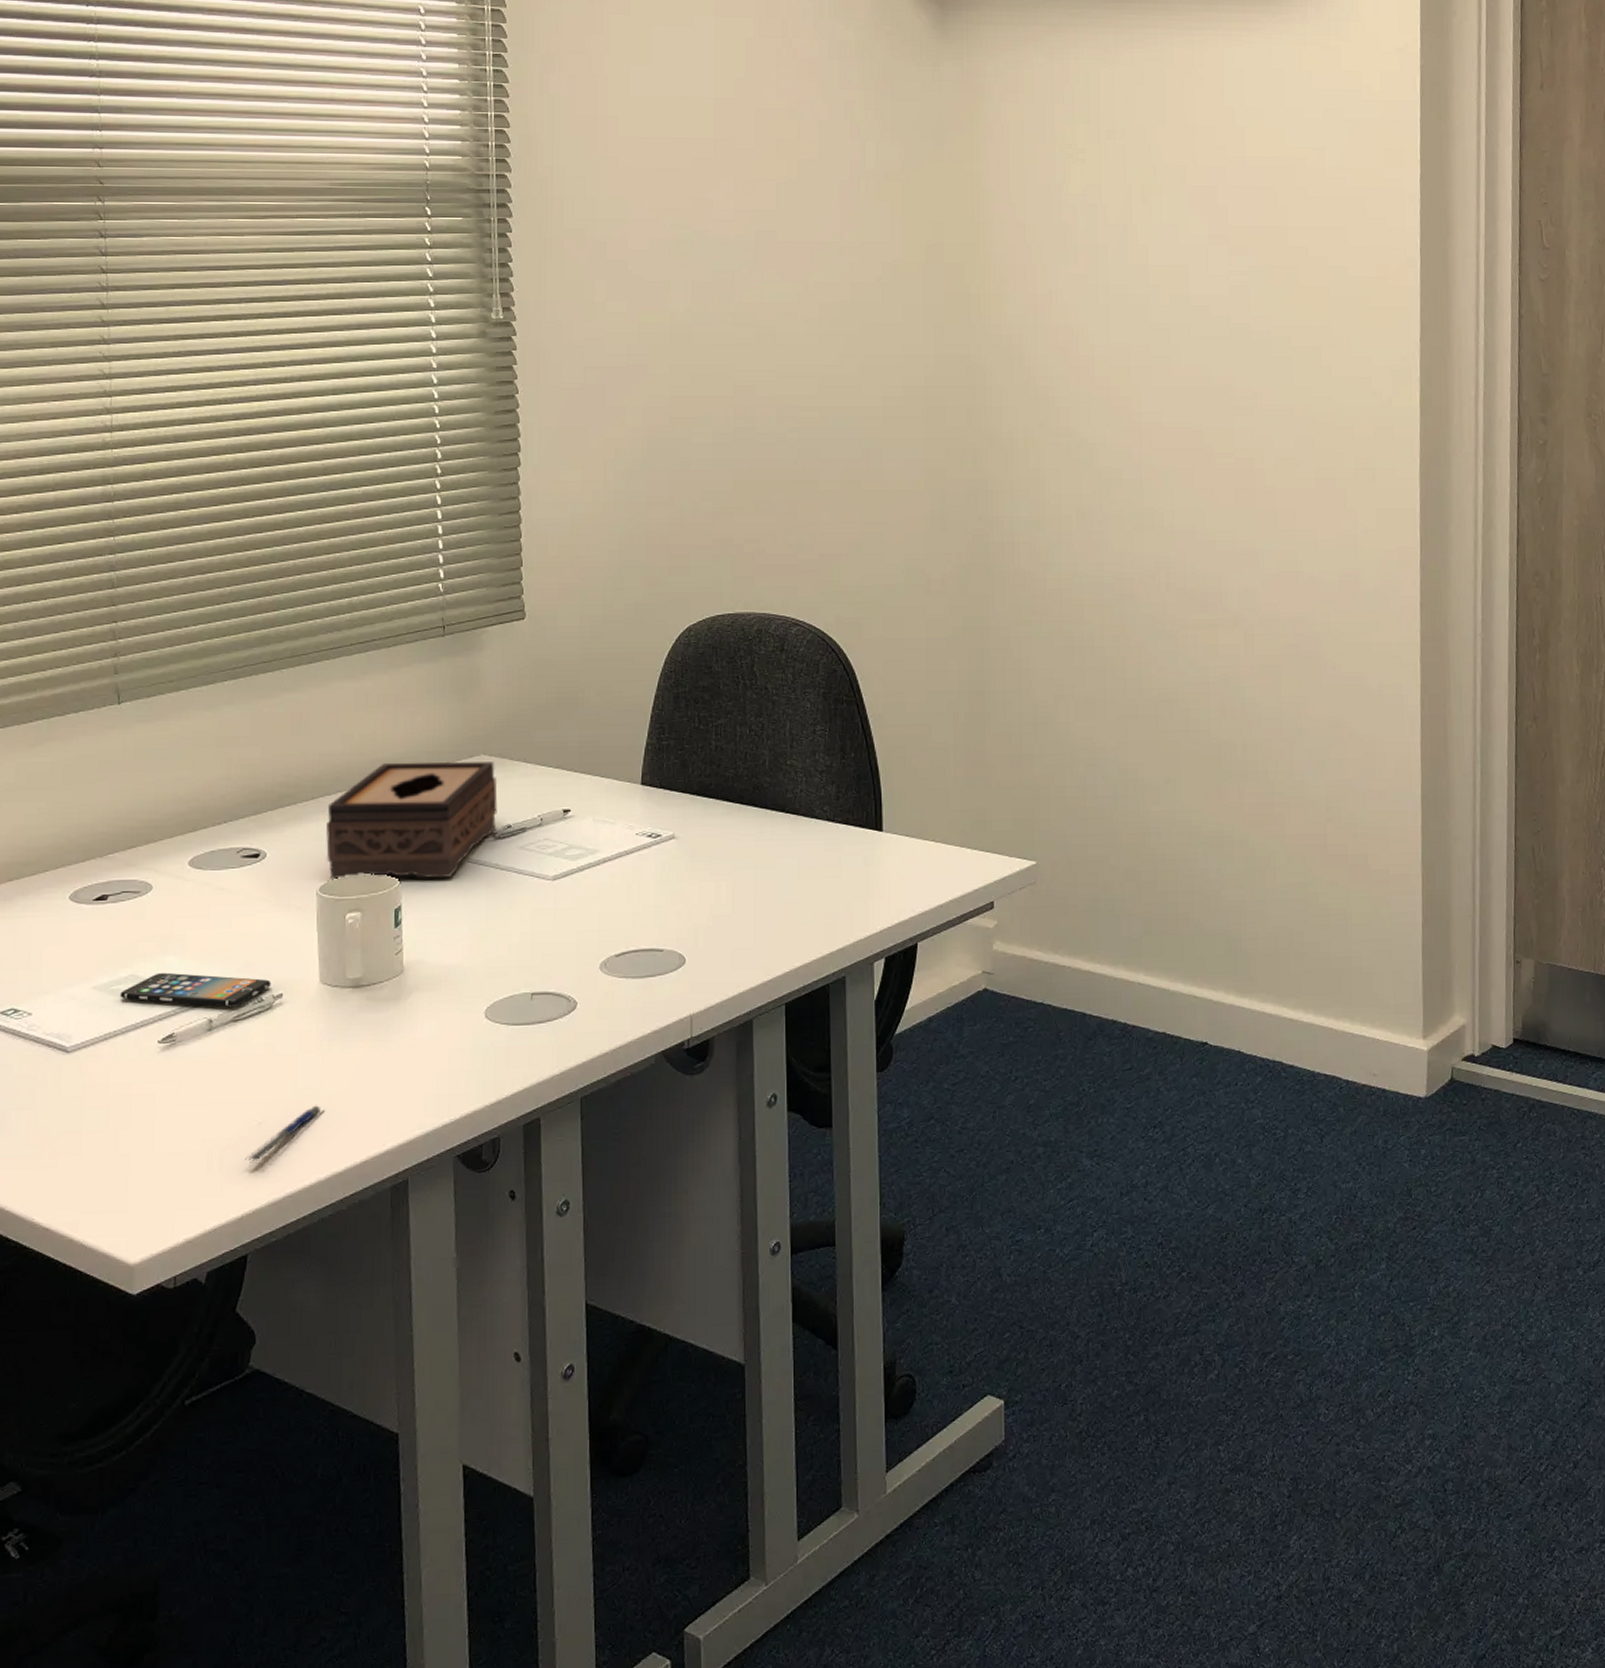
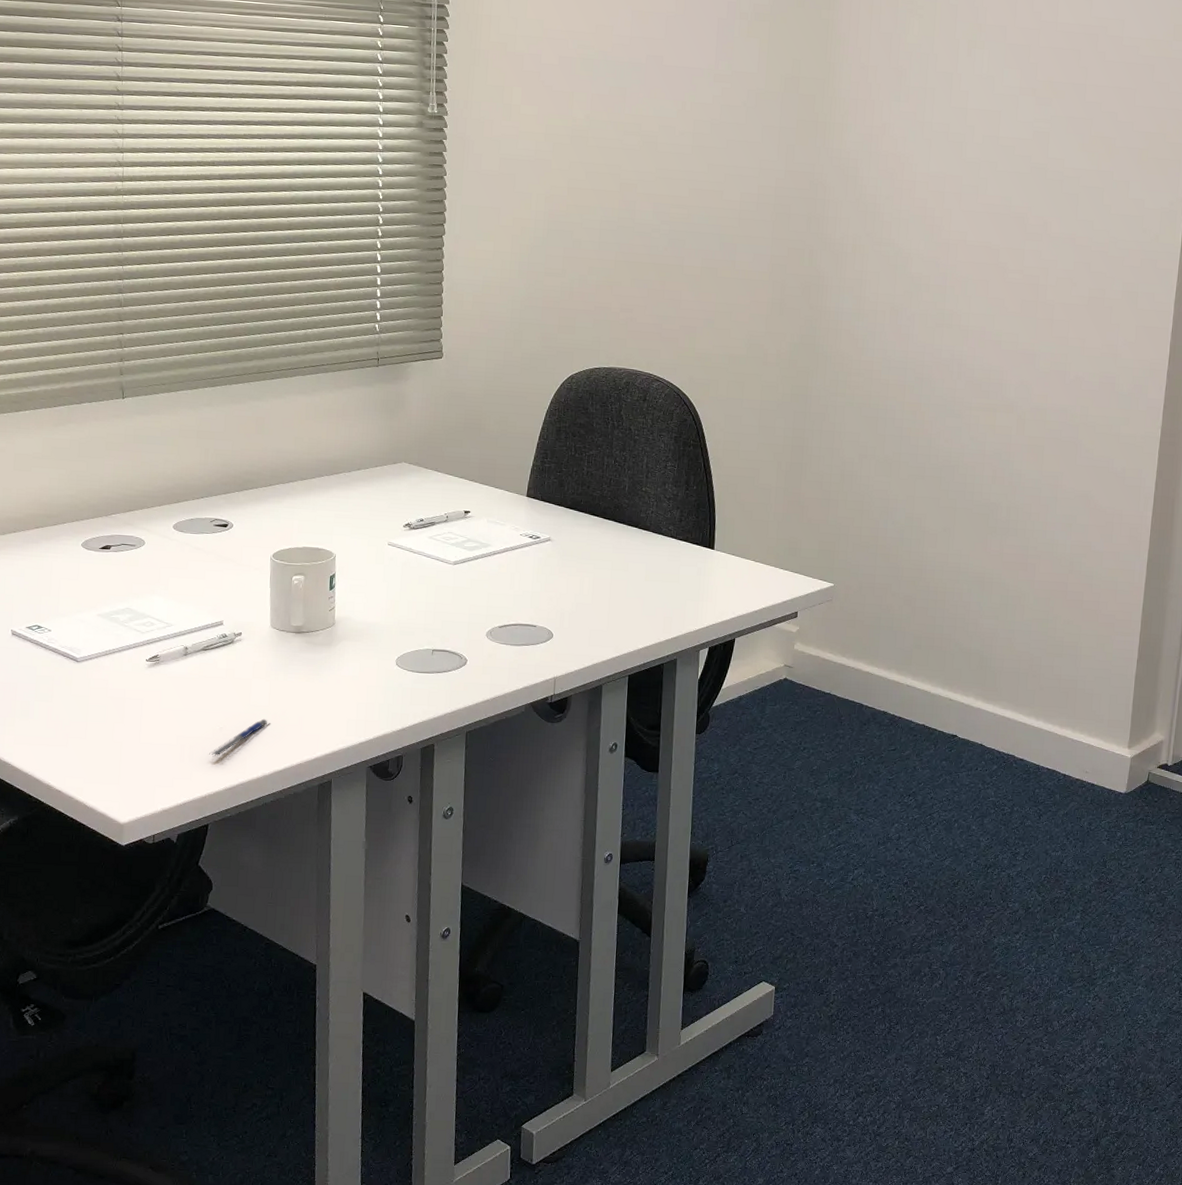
smartphone: present [120,972,271,1007] -> none [118,608,233,639]
tissue box: present [326,762,498,879] -> none [279,462,414,556]

